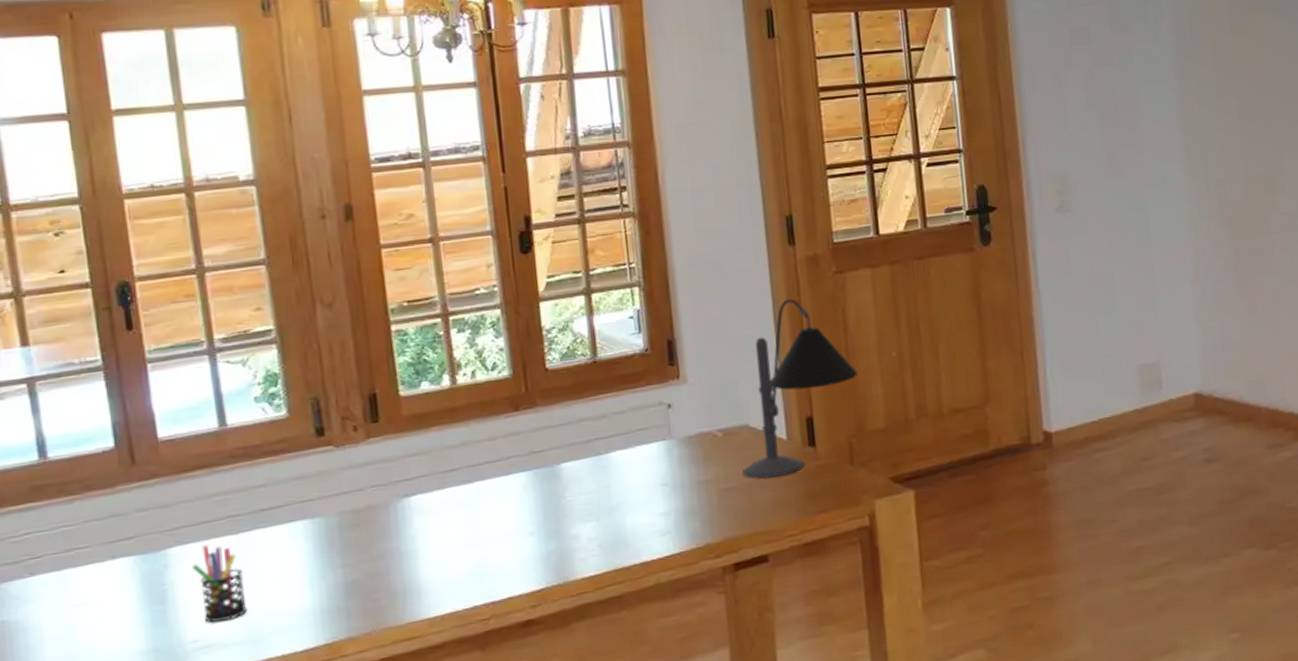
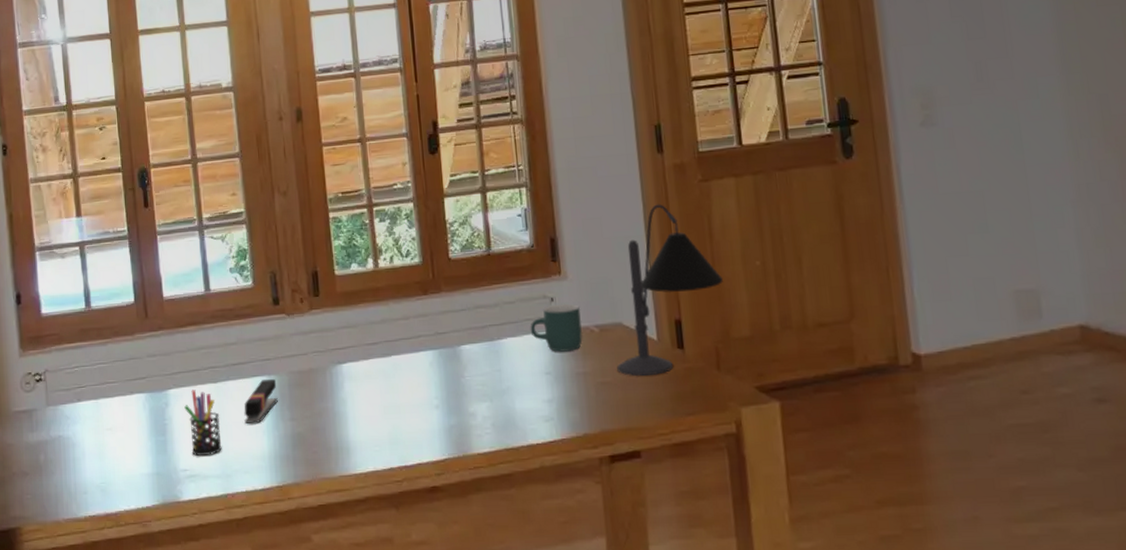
stapler: none [277,522,324,577] -> present [244,379,278,423]
mug: none [643,409,704,461] -> present [530,303,583,352]

